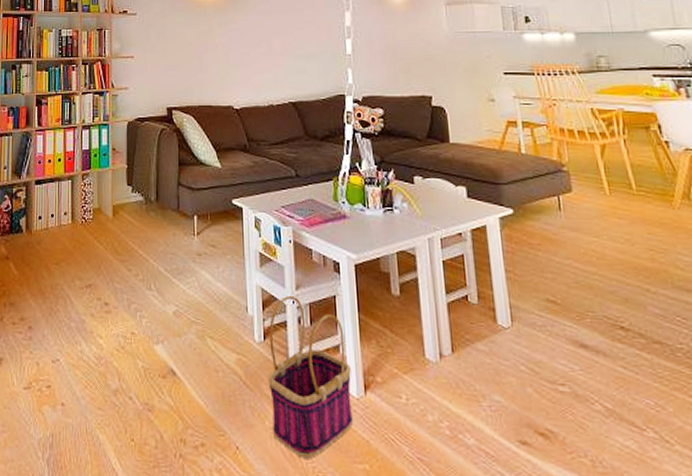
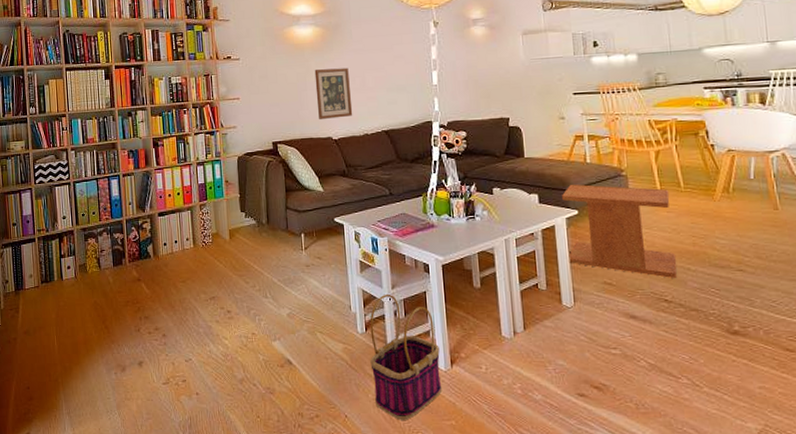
wall art: none [216,30,257,85] -> present [314,67,353,119]
side table: none [494,178,634,300] -> present [562,184,677,278]

